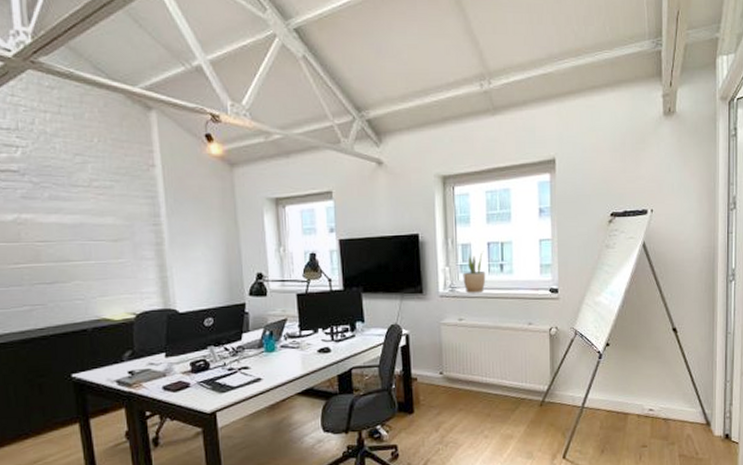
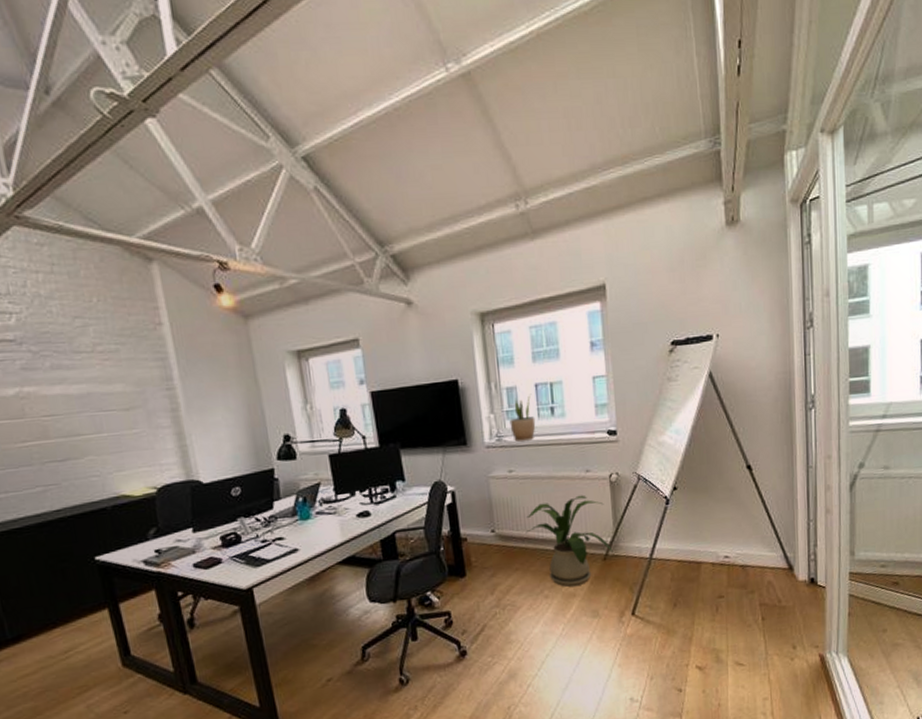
house plant: none [470,345,549,429] -> present [525,494,613,587]

